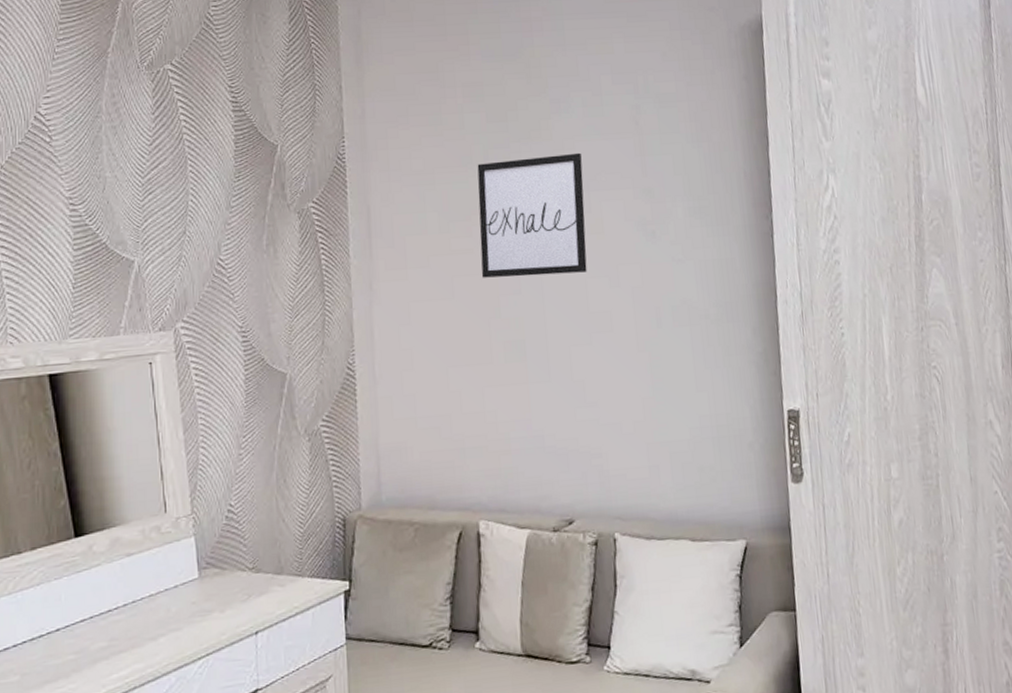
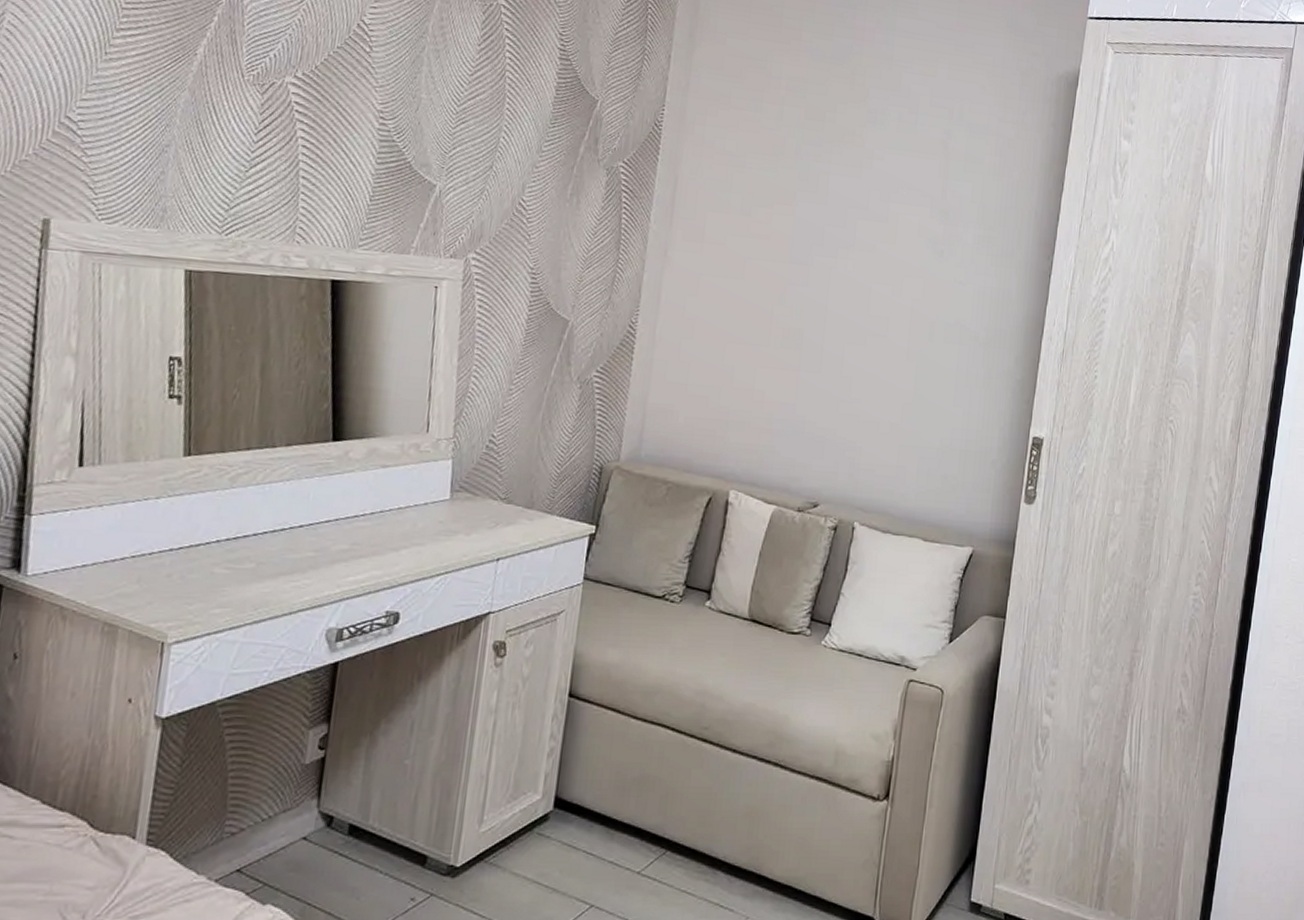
wall art: present [477,152,587,278] -> none [773,156,888,277]

